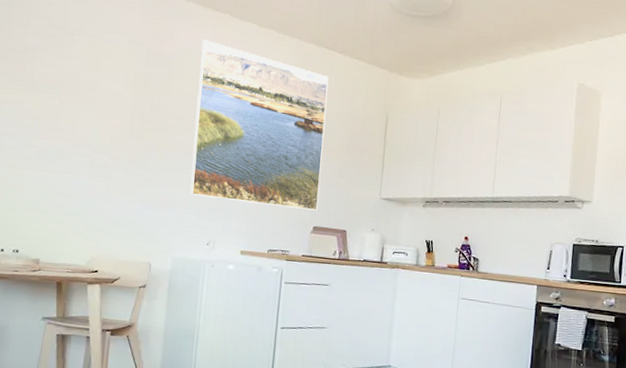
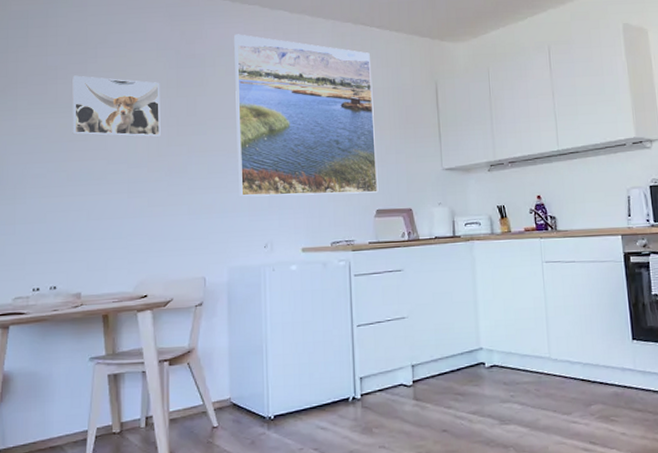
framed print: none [44,58,129,129] -> present [72,75,161,138]

